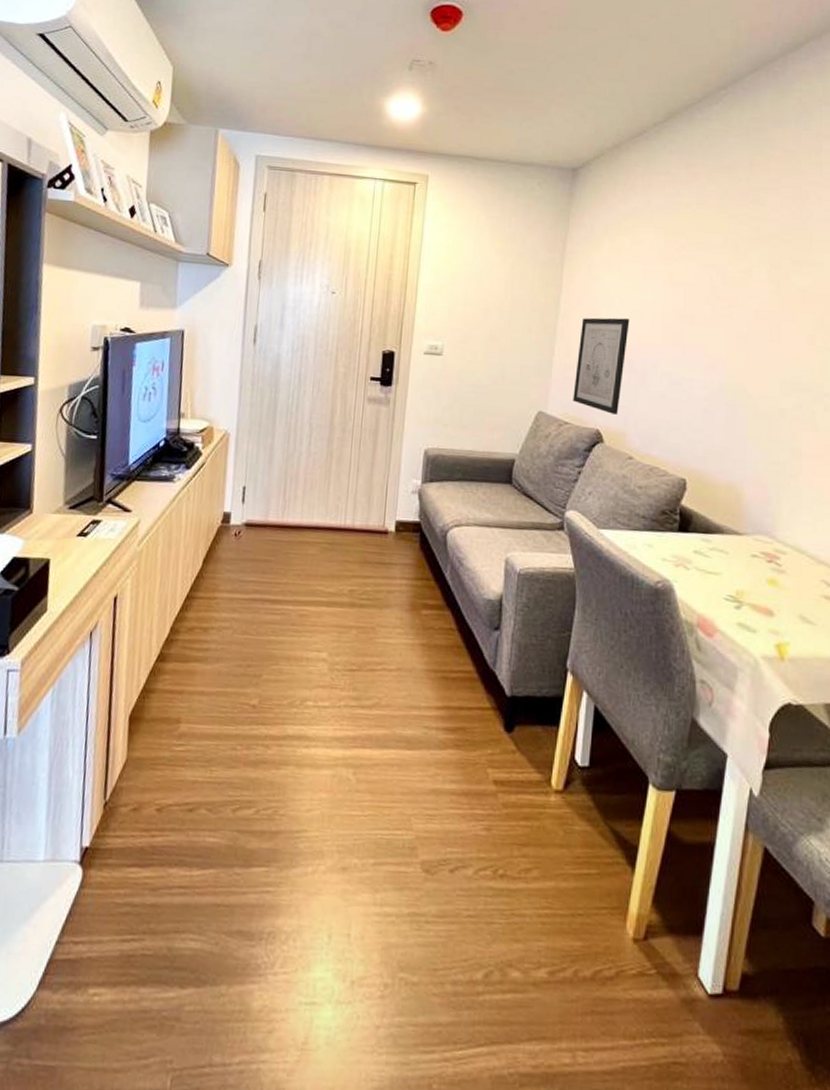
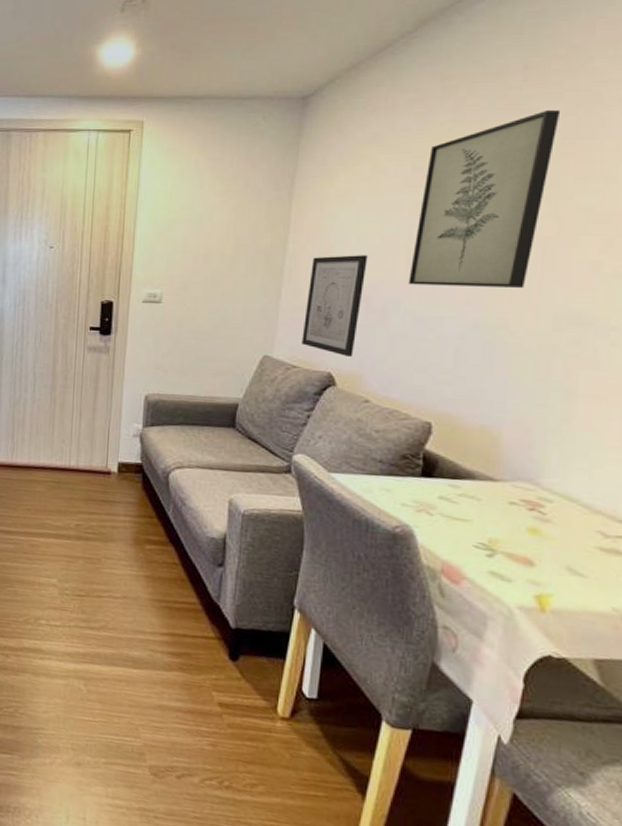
wall art: none [664,201,779,356] -> present [408,109,561,288]

